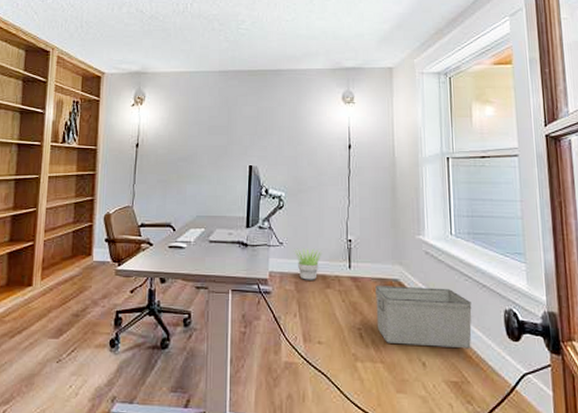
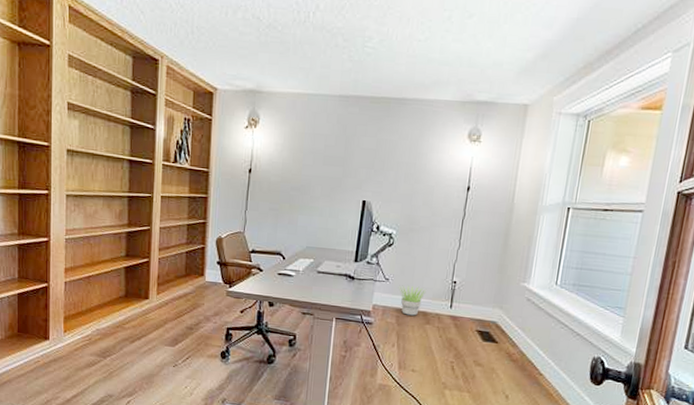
storage bin: present [375,285,472,349] -> none [468,325,563,388]

